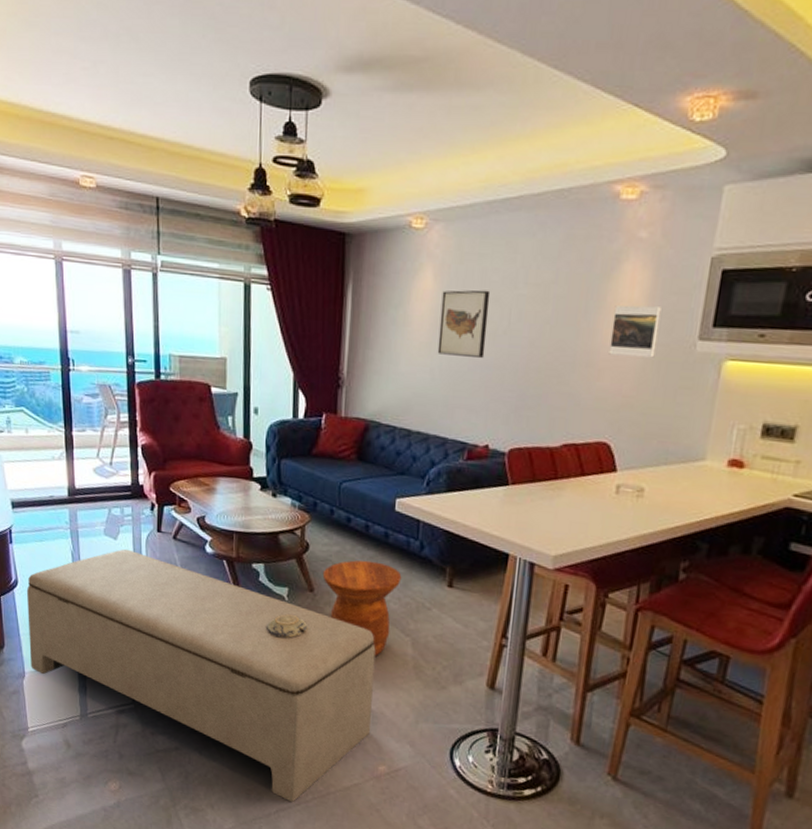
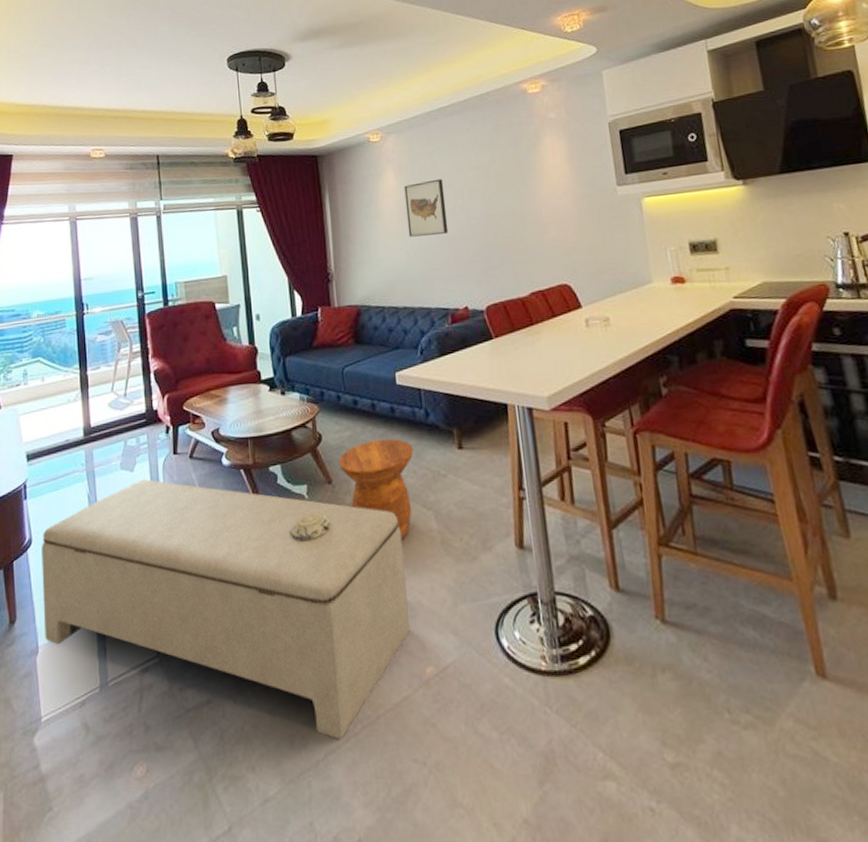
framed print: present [609,305,661,358] -> none [544,165,587,211]

